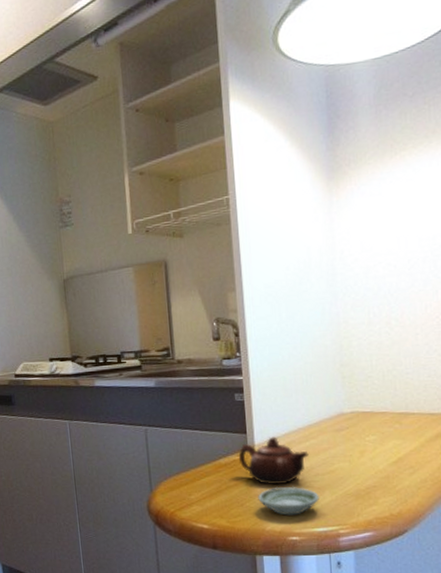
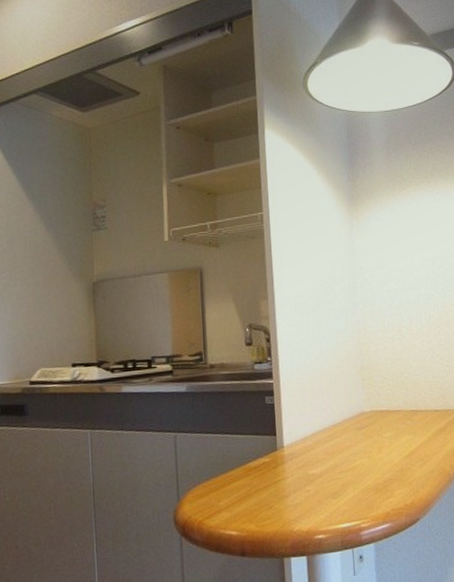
teapot: present [238,436,309,485] -> none [268,437,333,485]
saucer: present [258,487,319,516] -> none [286,485,343,515]

